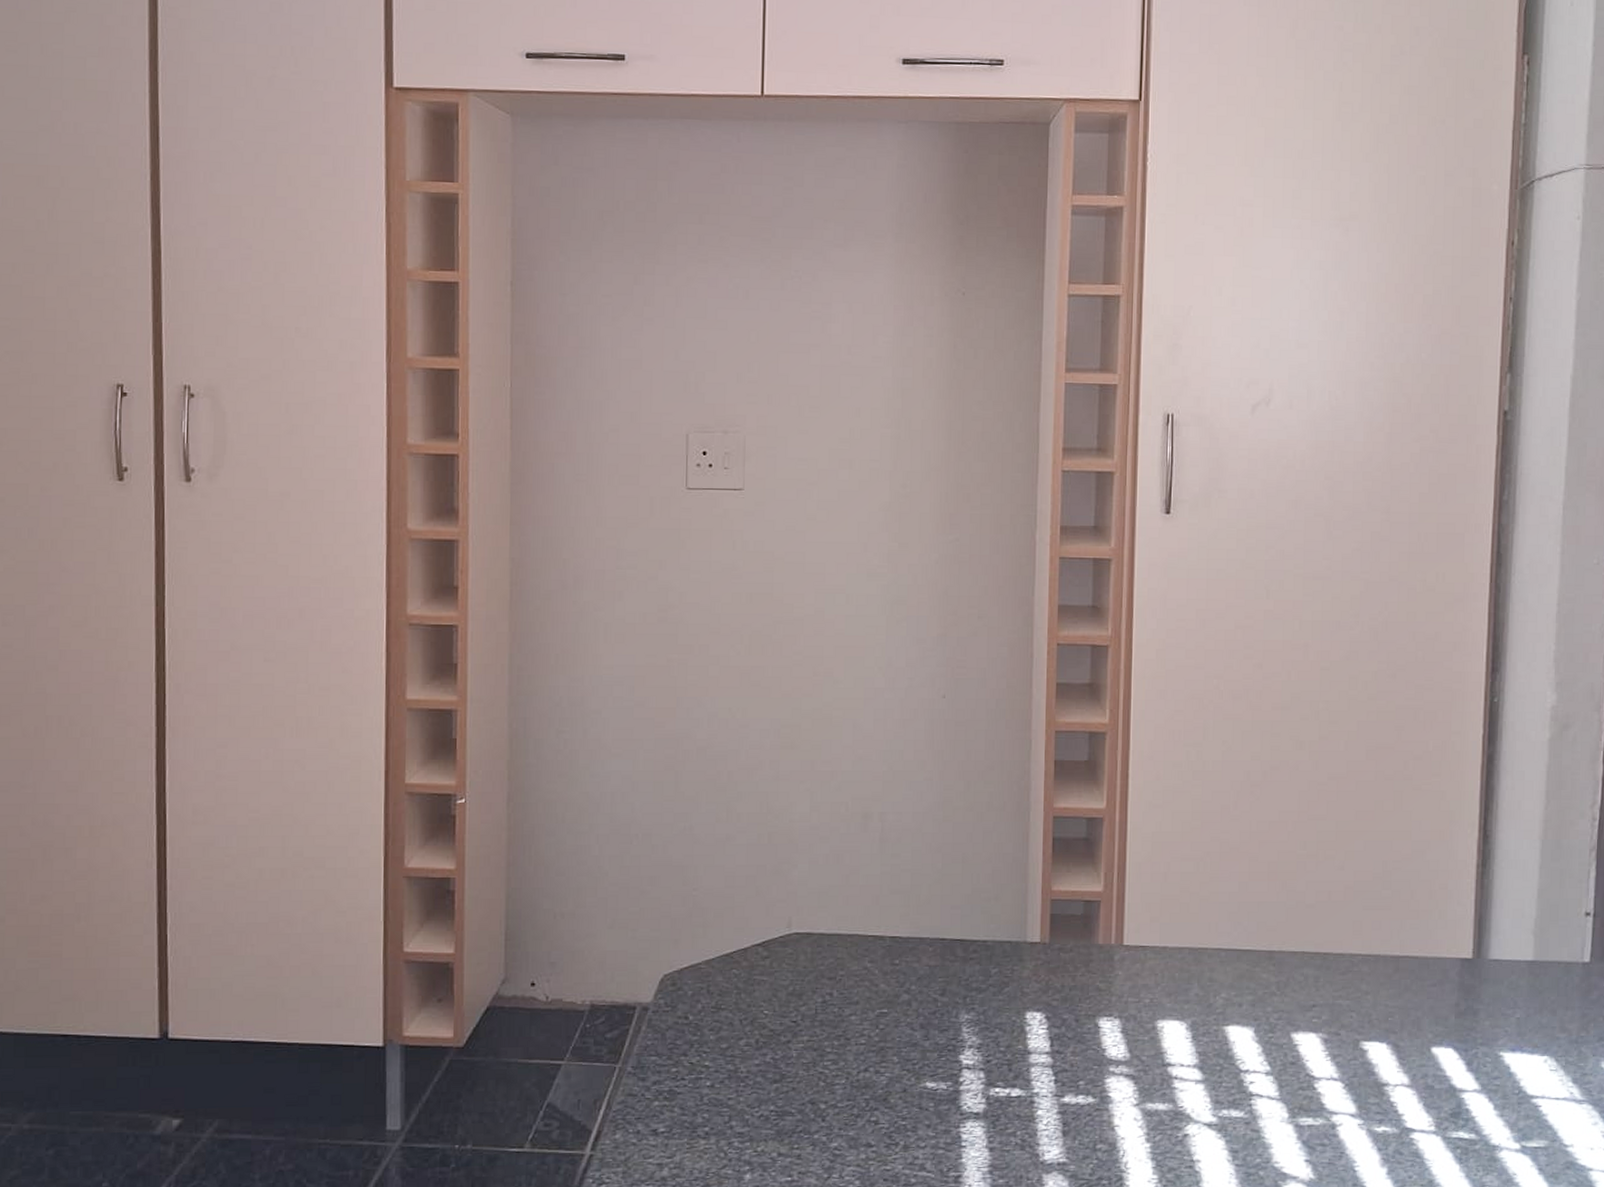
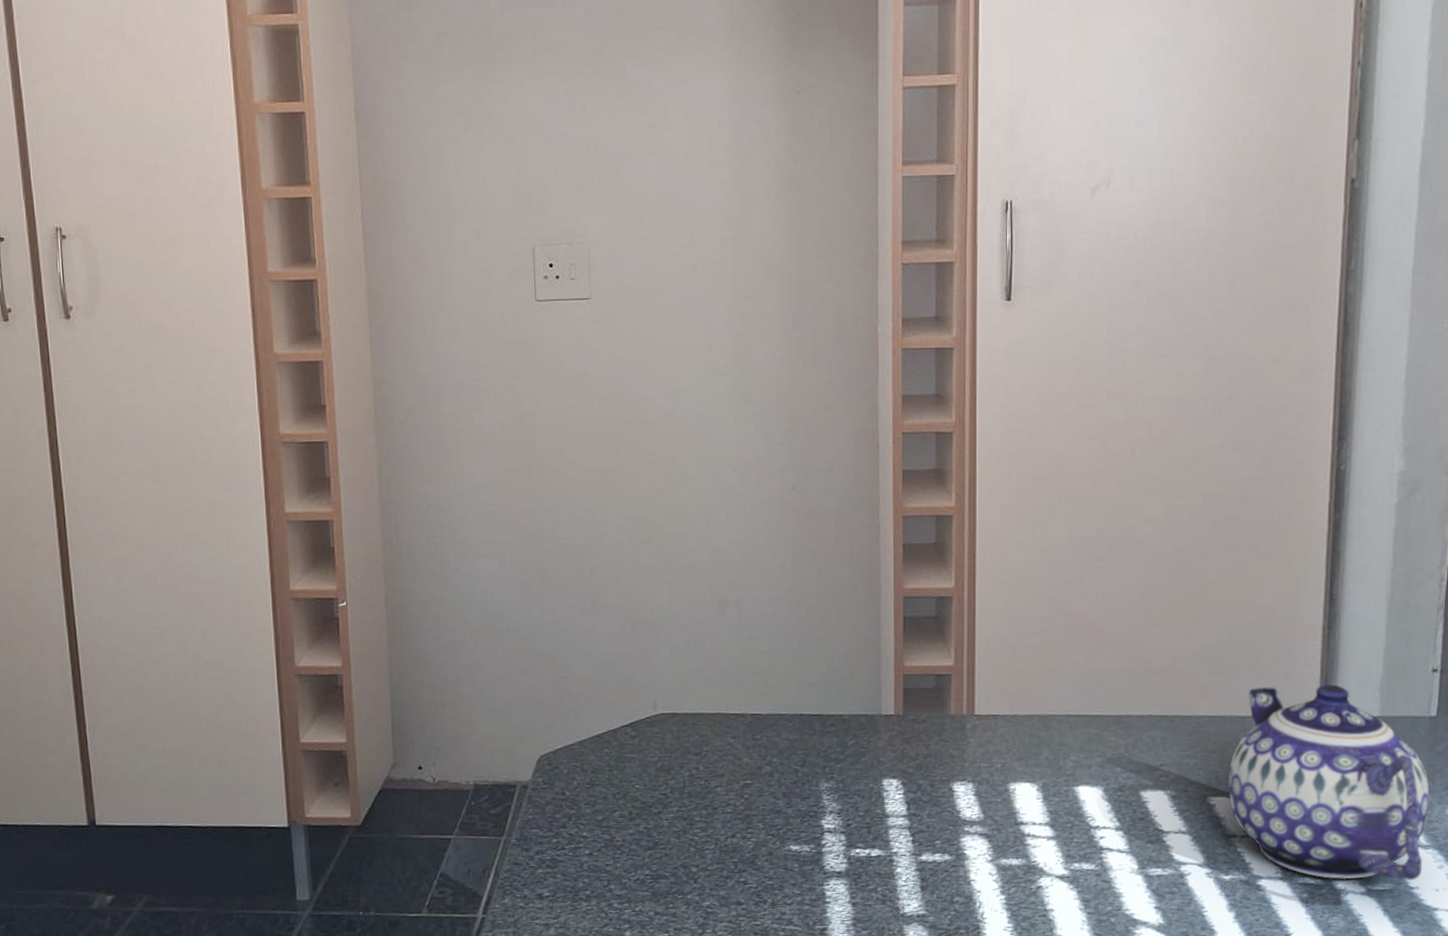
teapot: none [1381,924,1585,1138] -> present [1228,683,1431,881]

